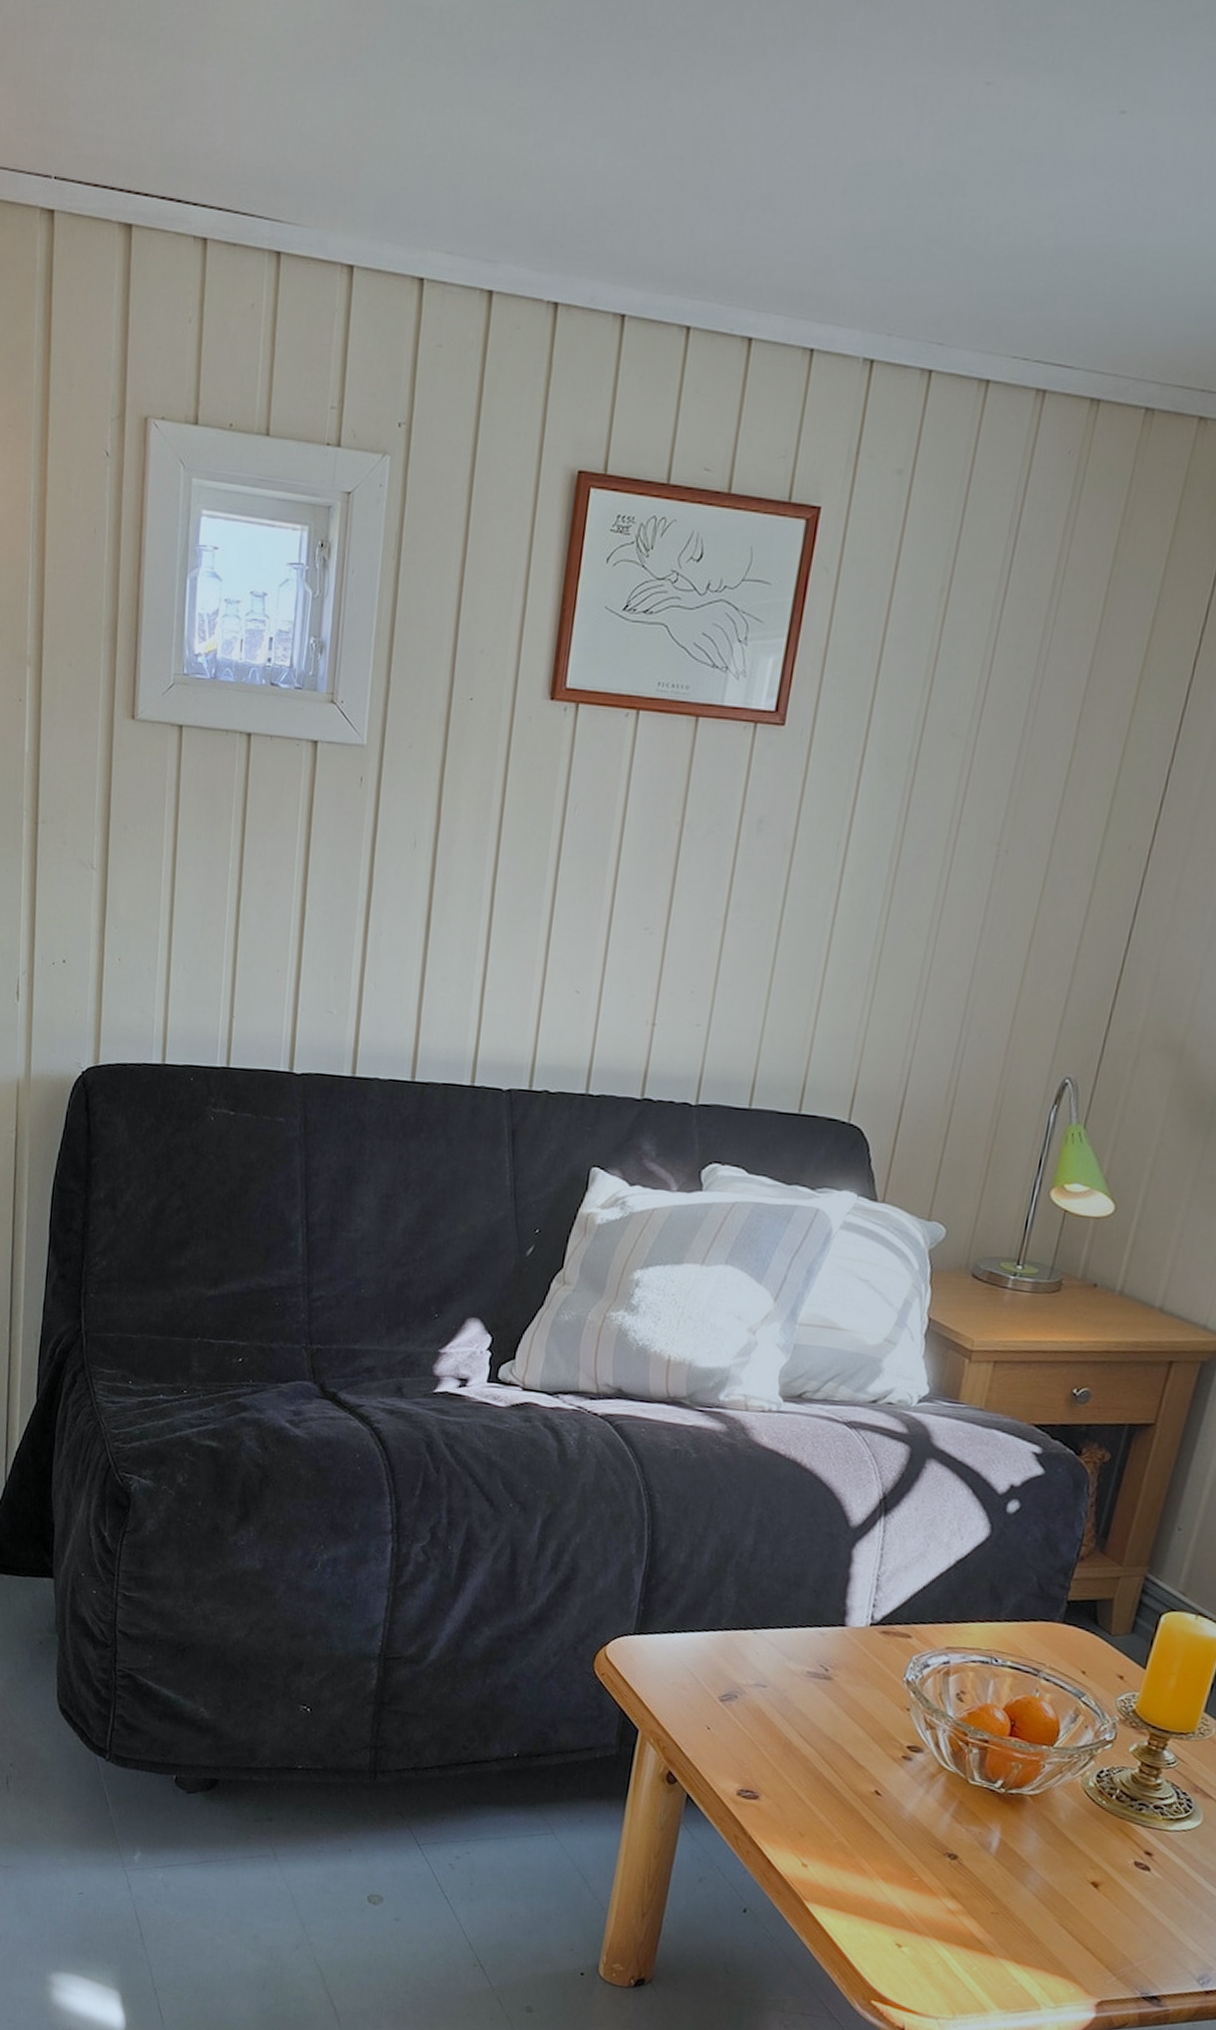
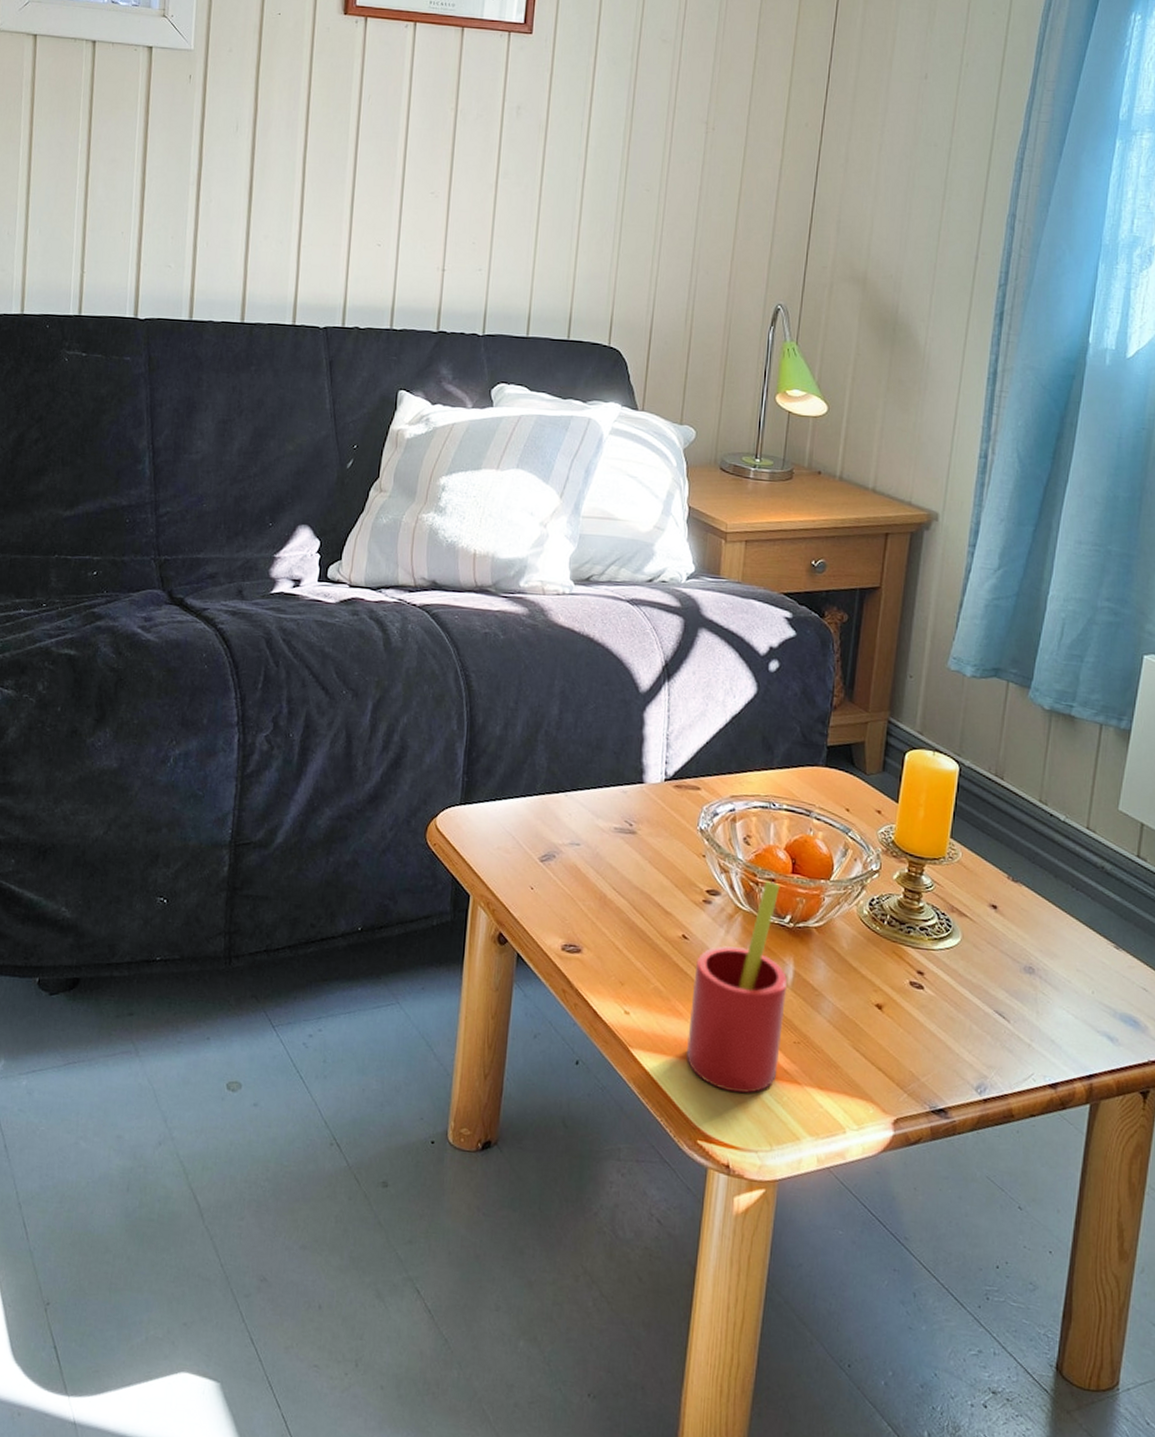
straw: none [867,1741,994,1960] -> present [686,881,787,1094]

